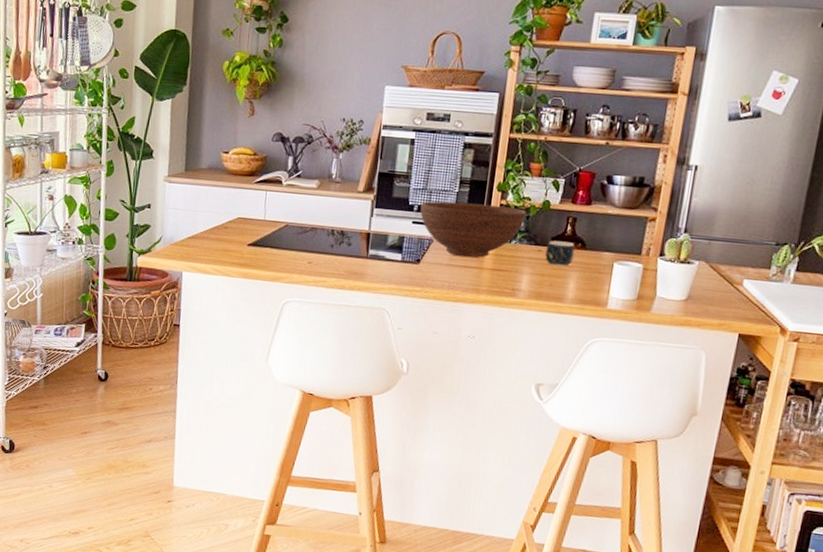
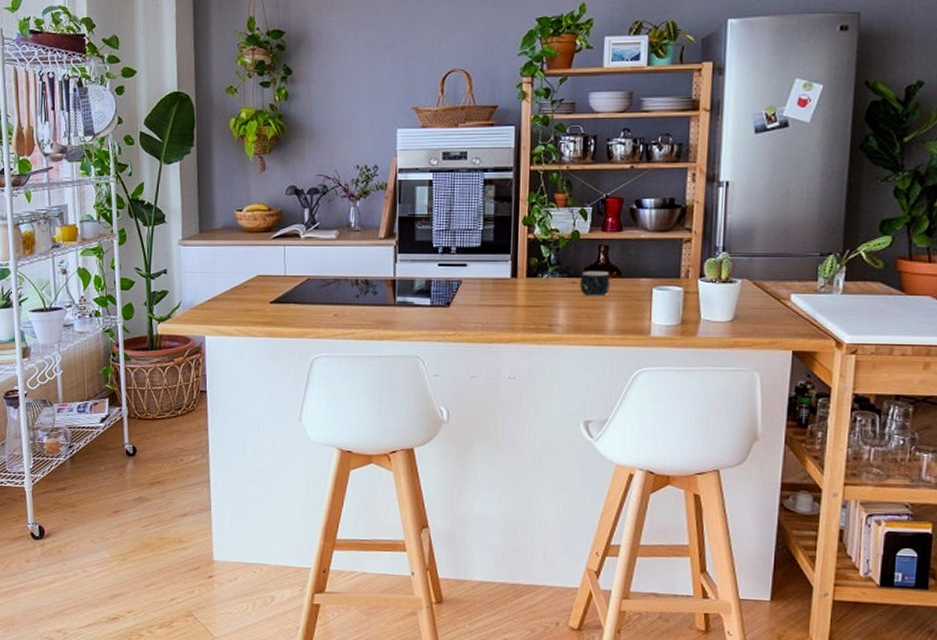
fruit bowl: present [420,201,526,258] -> none [445,239,556,296]

